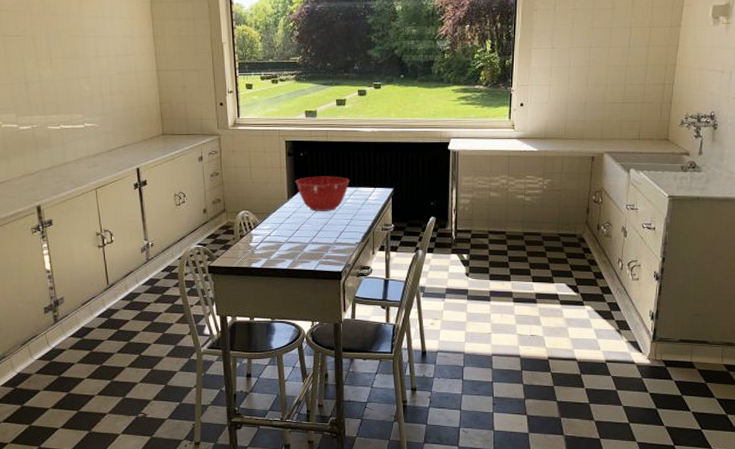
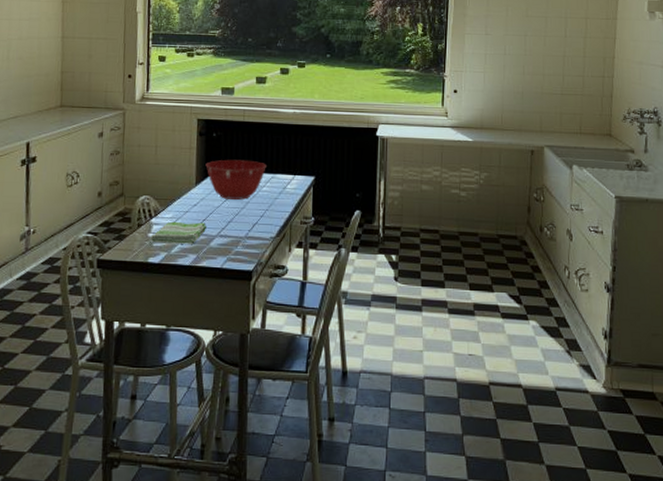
dish towel: none [252,232,299,251] -> present [150,221,206,244]

